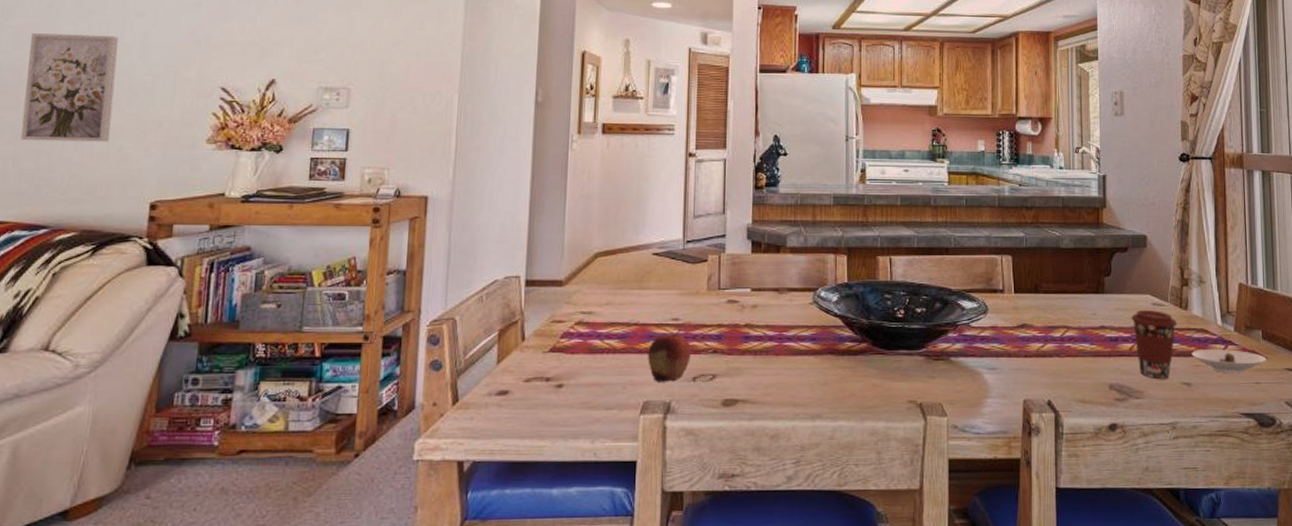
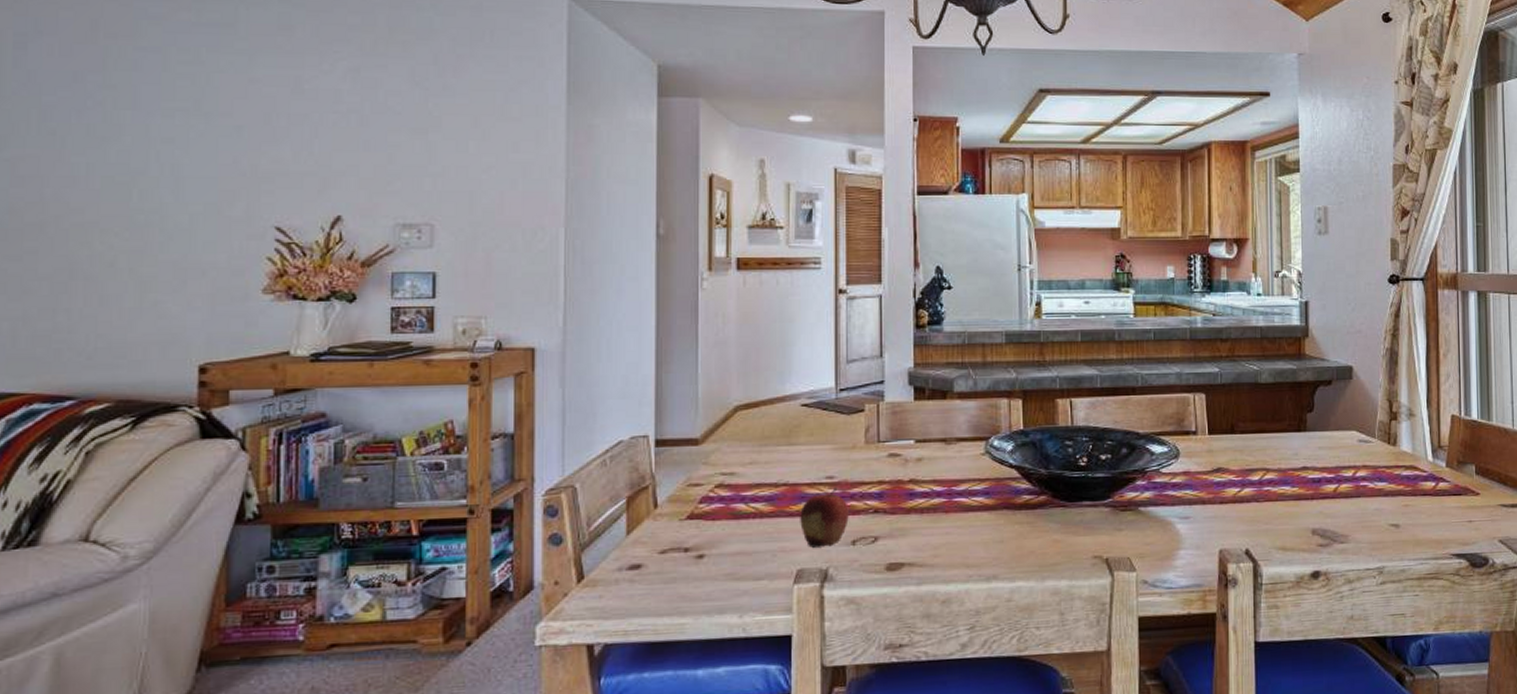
wall art: present [20,33,119,142] -> none [30,167,143,296]
coffee cup: present [1131,309,1177,378] -> none [1335,447,1385,521]
saucer: present [1191,349,1266,374] -> none [1400,487,1479,513]

